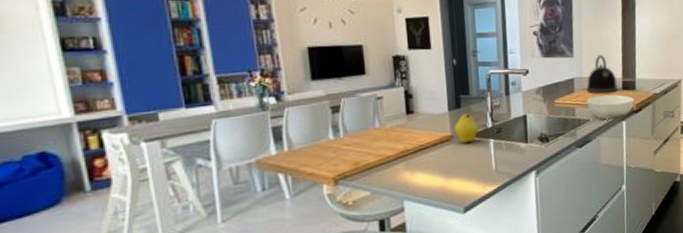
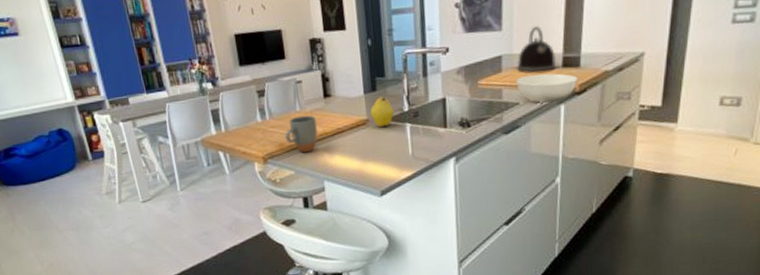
mug: none [361,132,398,172] -> present [285,115,318,153]

